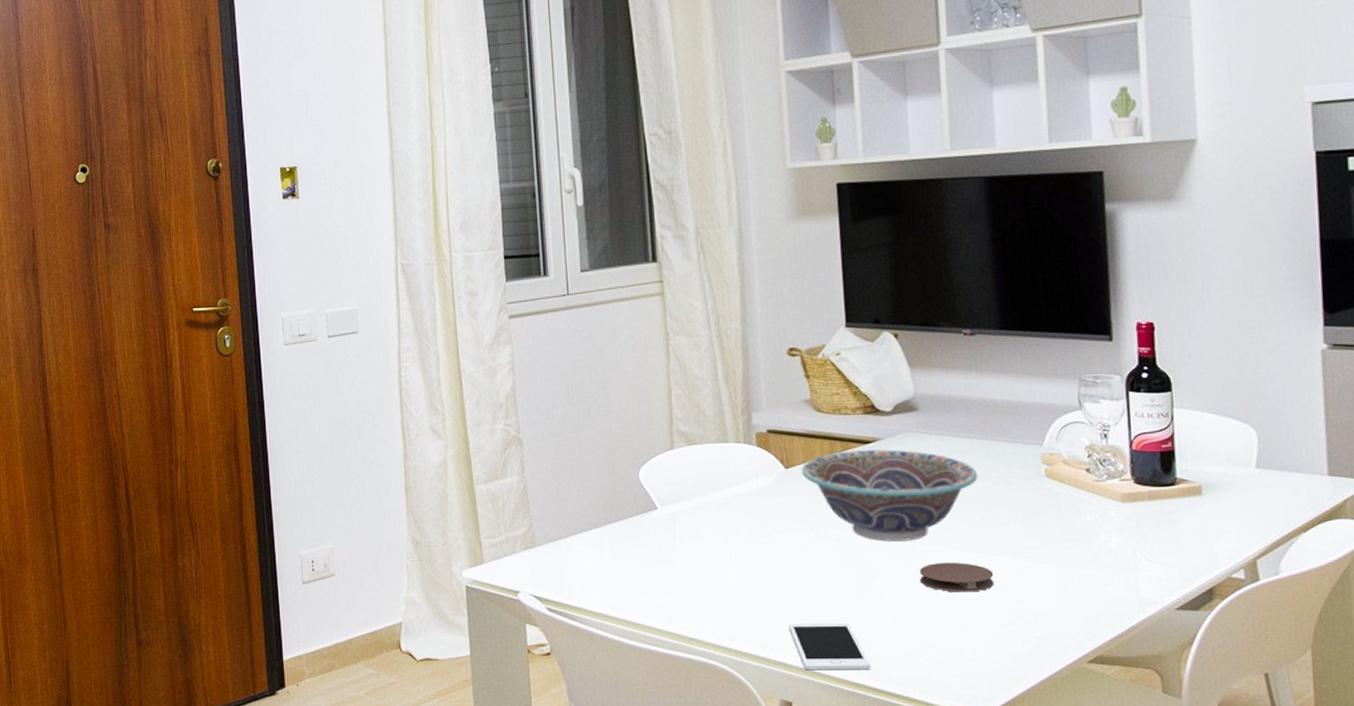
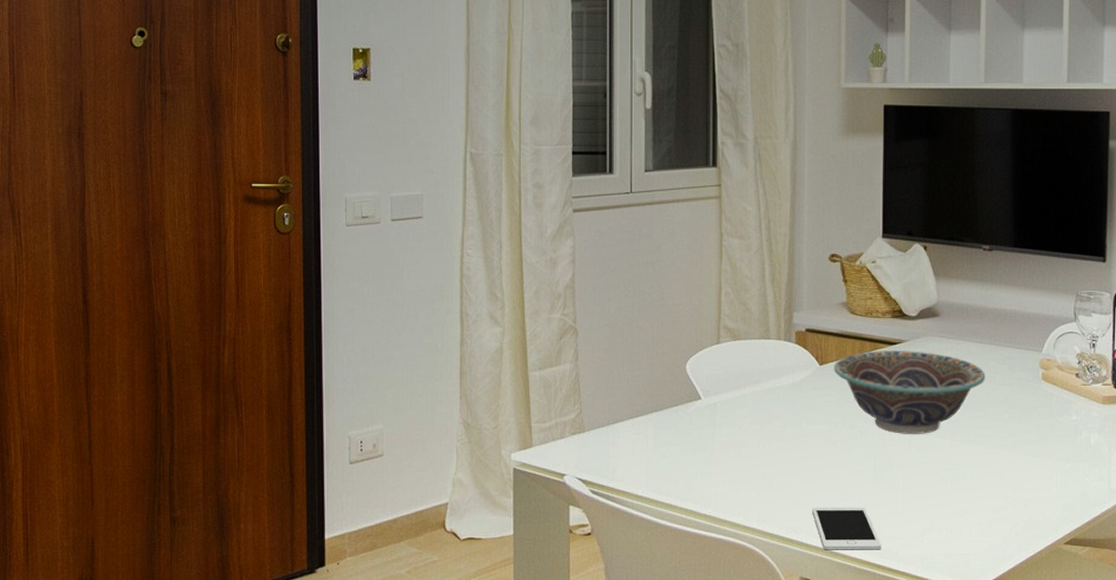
coaster: present [920,562,995,593] -> none [930,453,993,481]

